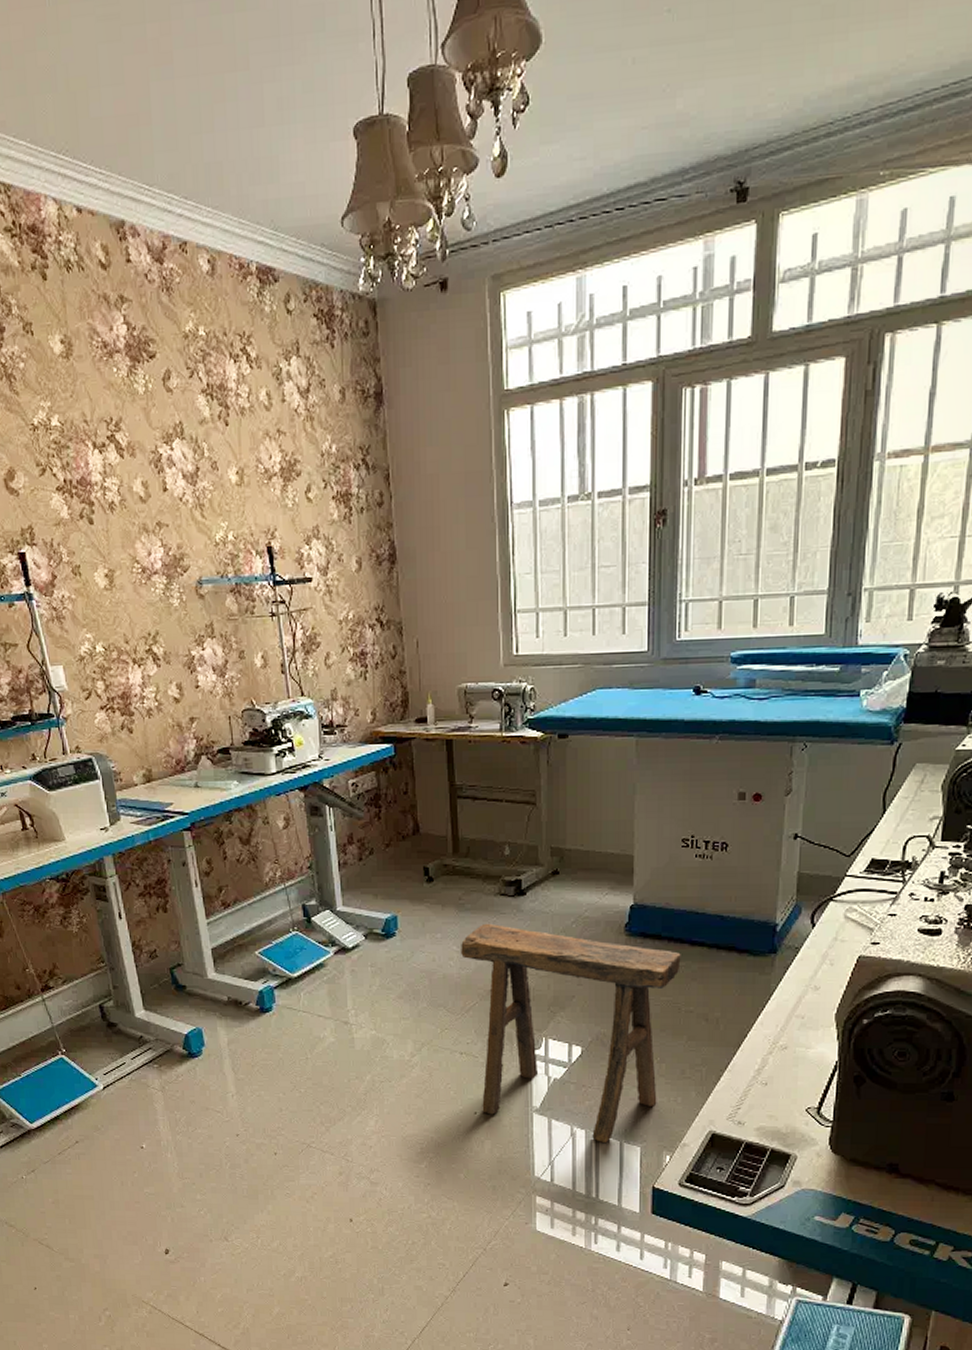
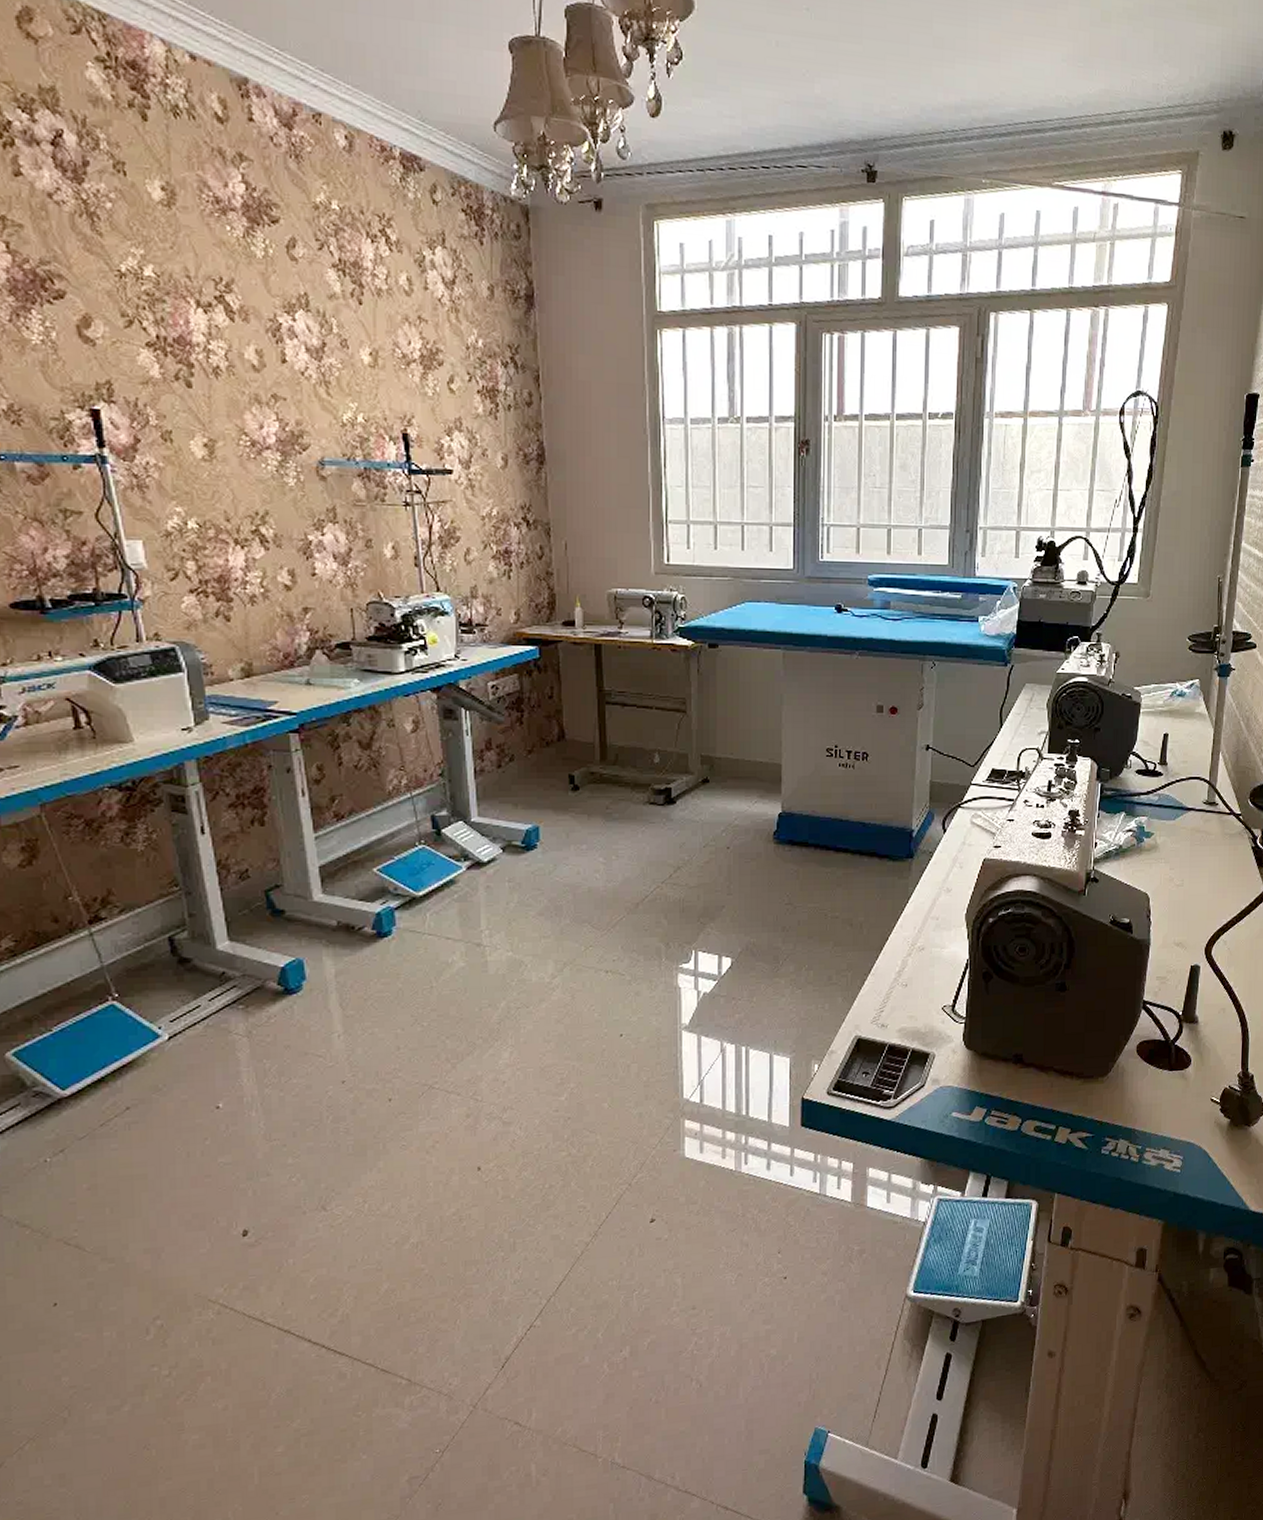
stool: present [461,923,681,1142] -> none [608,833,827,1056]

